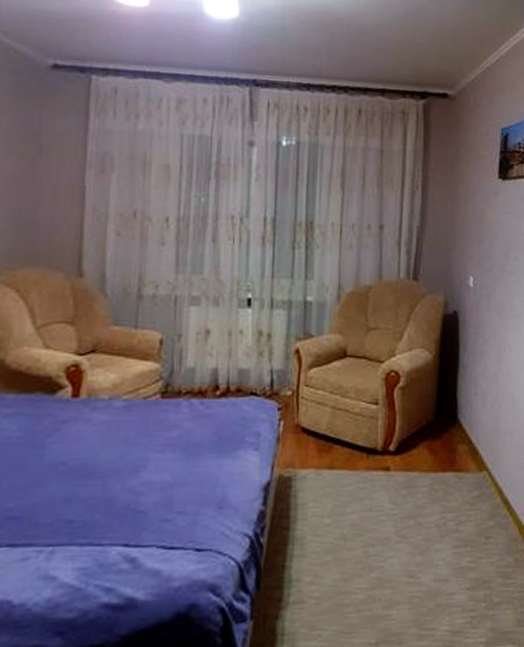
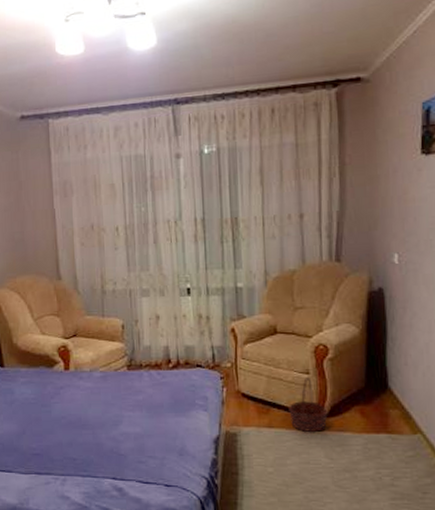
basket: none [353,409,395,473] -> present [289,377,328,432]

